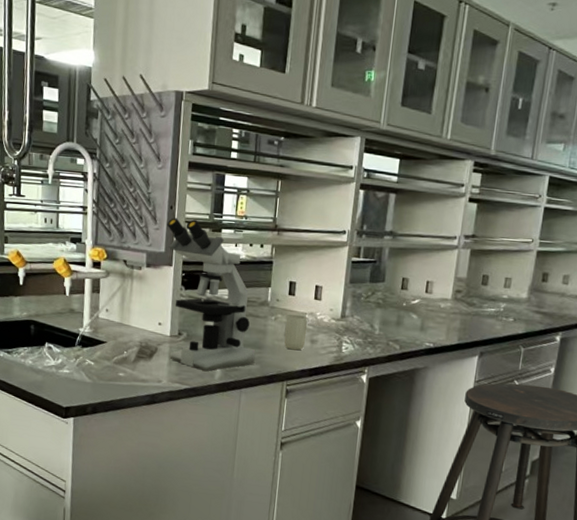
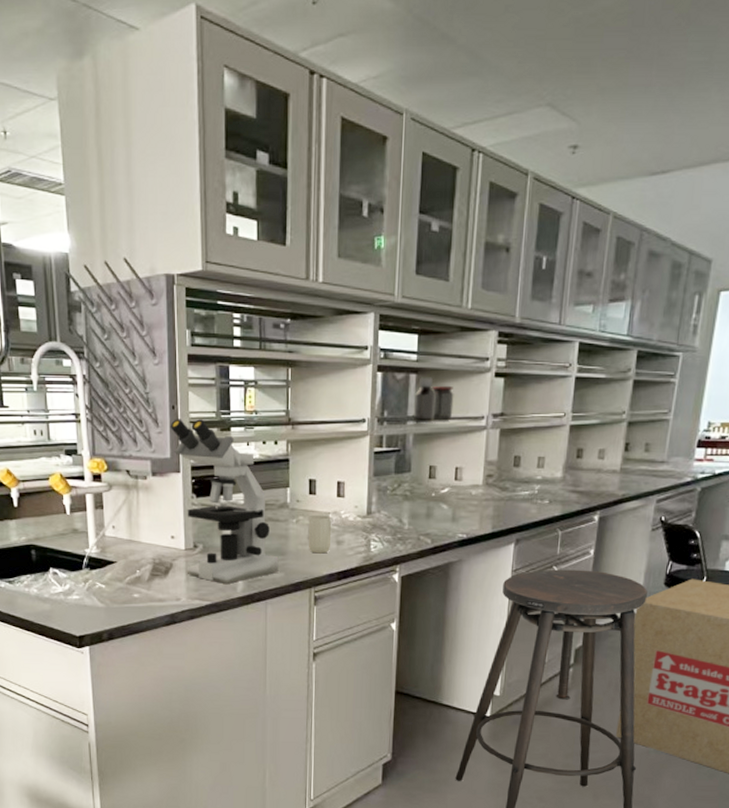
bottle: none [390,197,413,238] -> present [413,377,436,422]
jar: none [408,205,430,239] -> present [431,385,454,421]

